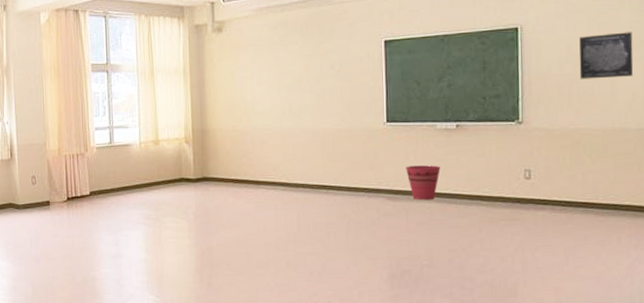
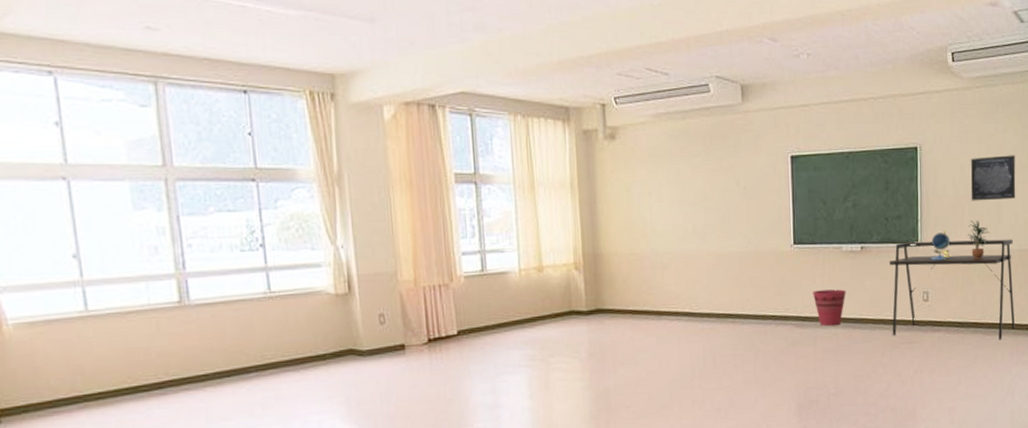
desk: none [486,117,635,222] -> present [888,239,1016,341]
globe: none [533,109,557,138] -> present [930,230,951,260]
potted plant: none [575,98,602,138] -> present [967,220,990,259]

